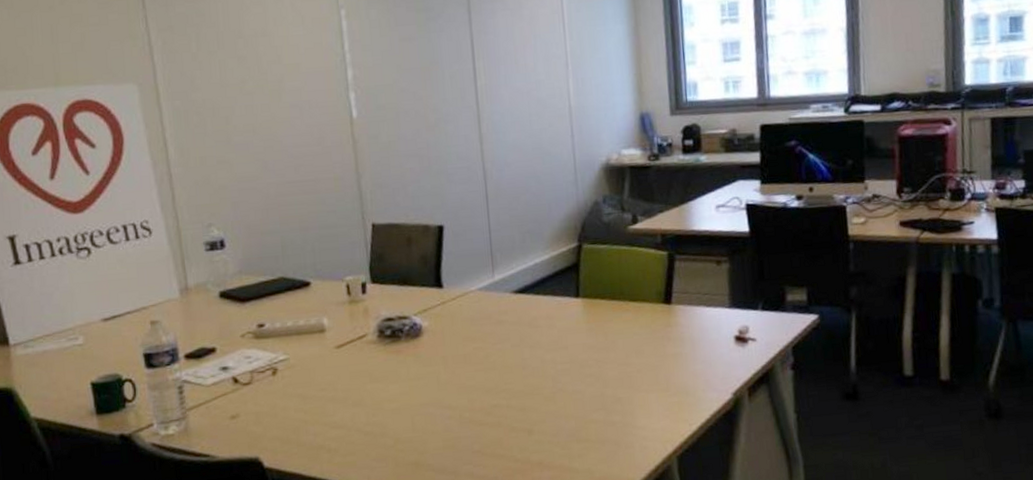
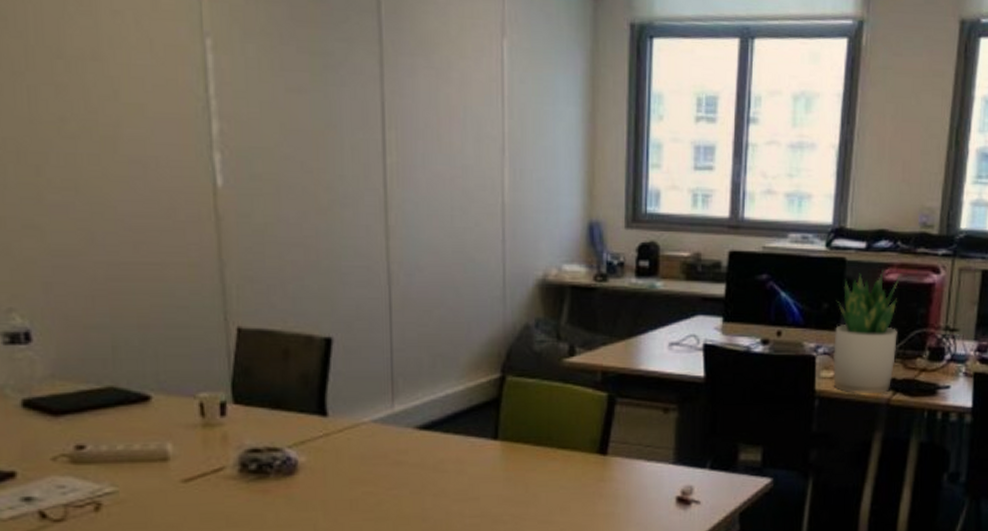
planter: none [857,126,920,236] -> present [832,269,903,395]

